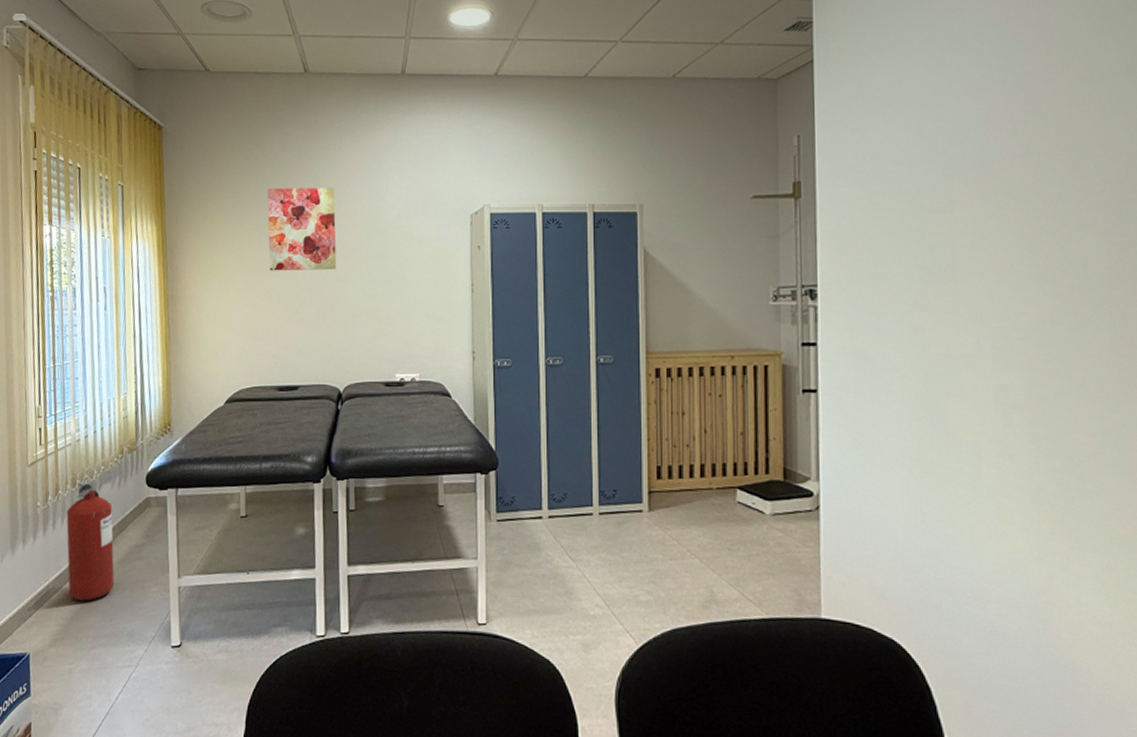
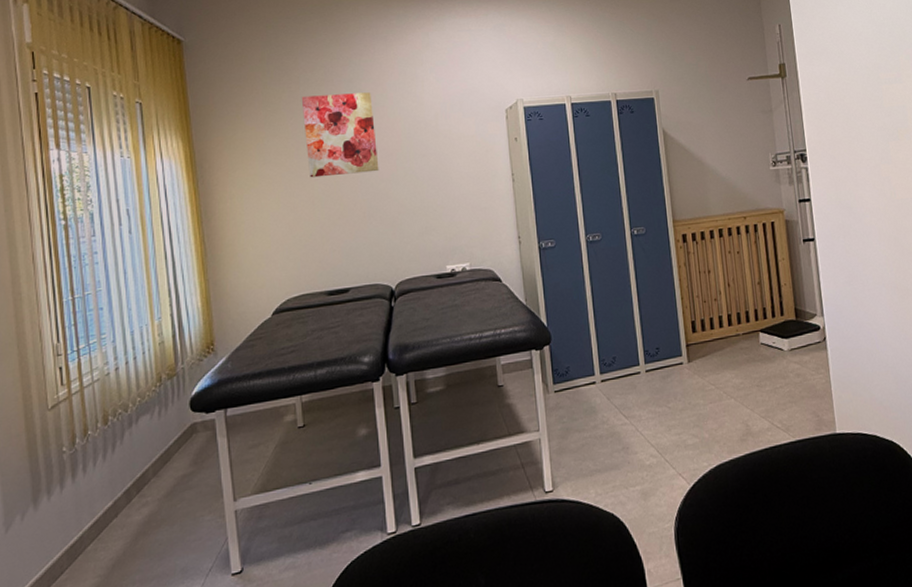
fire extinguisher: present [66,481,115,601] -> none [98,415,160,546]

